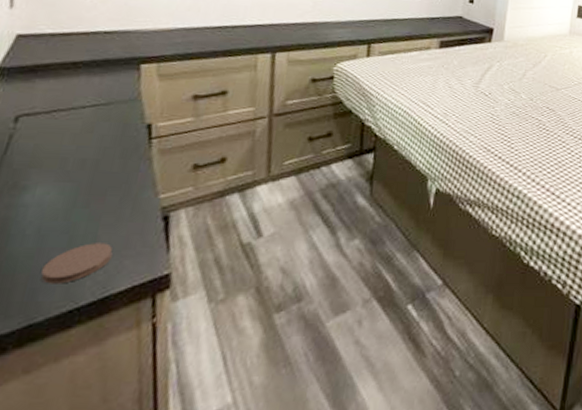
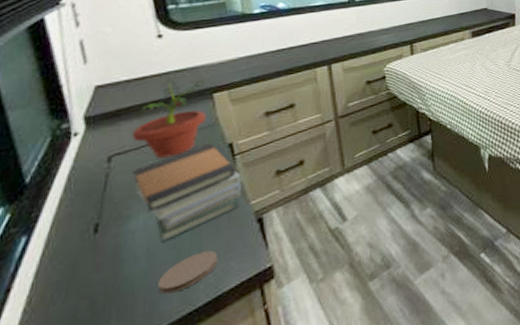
book stack: none [38,120,155,224] -> present [133,143,241,243]
potted plant: none [45,39,134,129] -> present [132,78,207,159]

